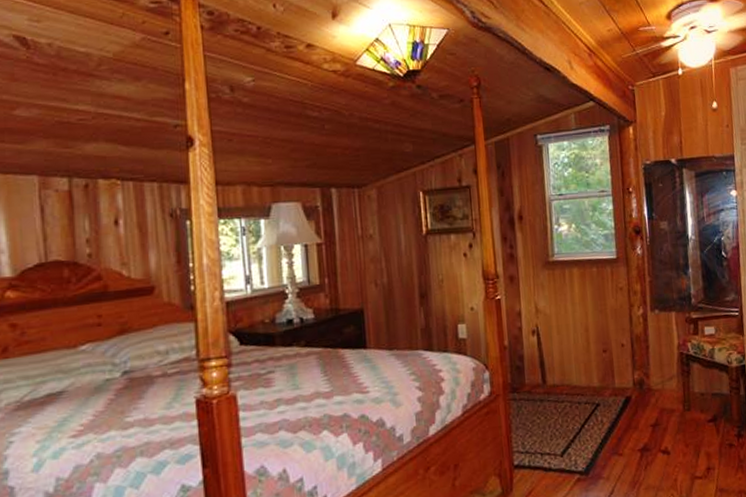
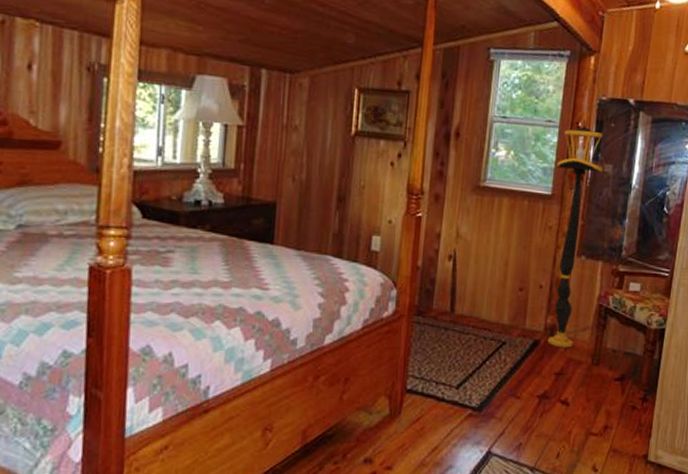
floor lamp: none [616,189,664,400] -> present [548,124,604,348]

